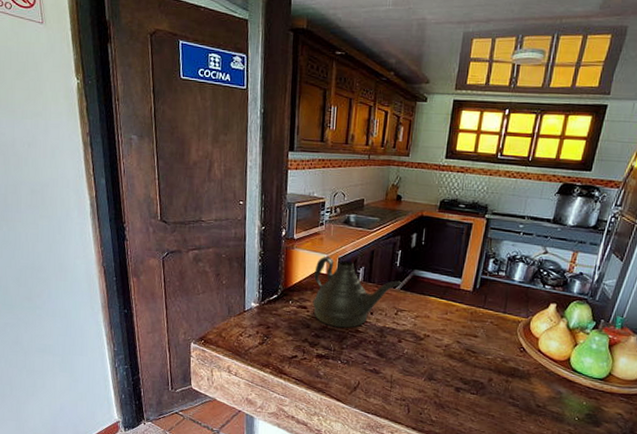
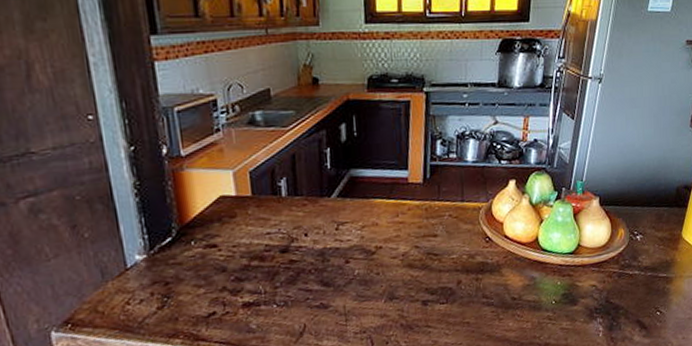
teapot: present [312,256,402,328] -> none [219,171,338,263]

